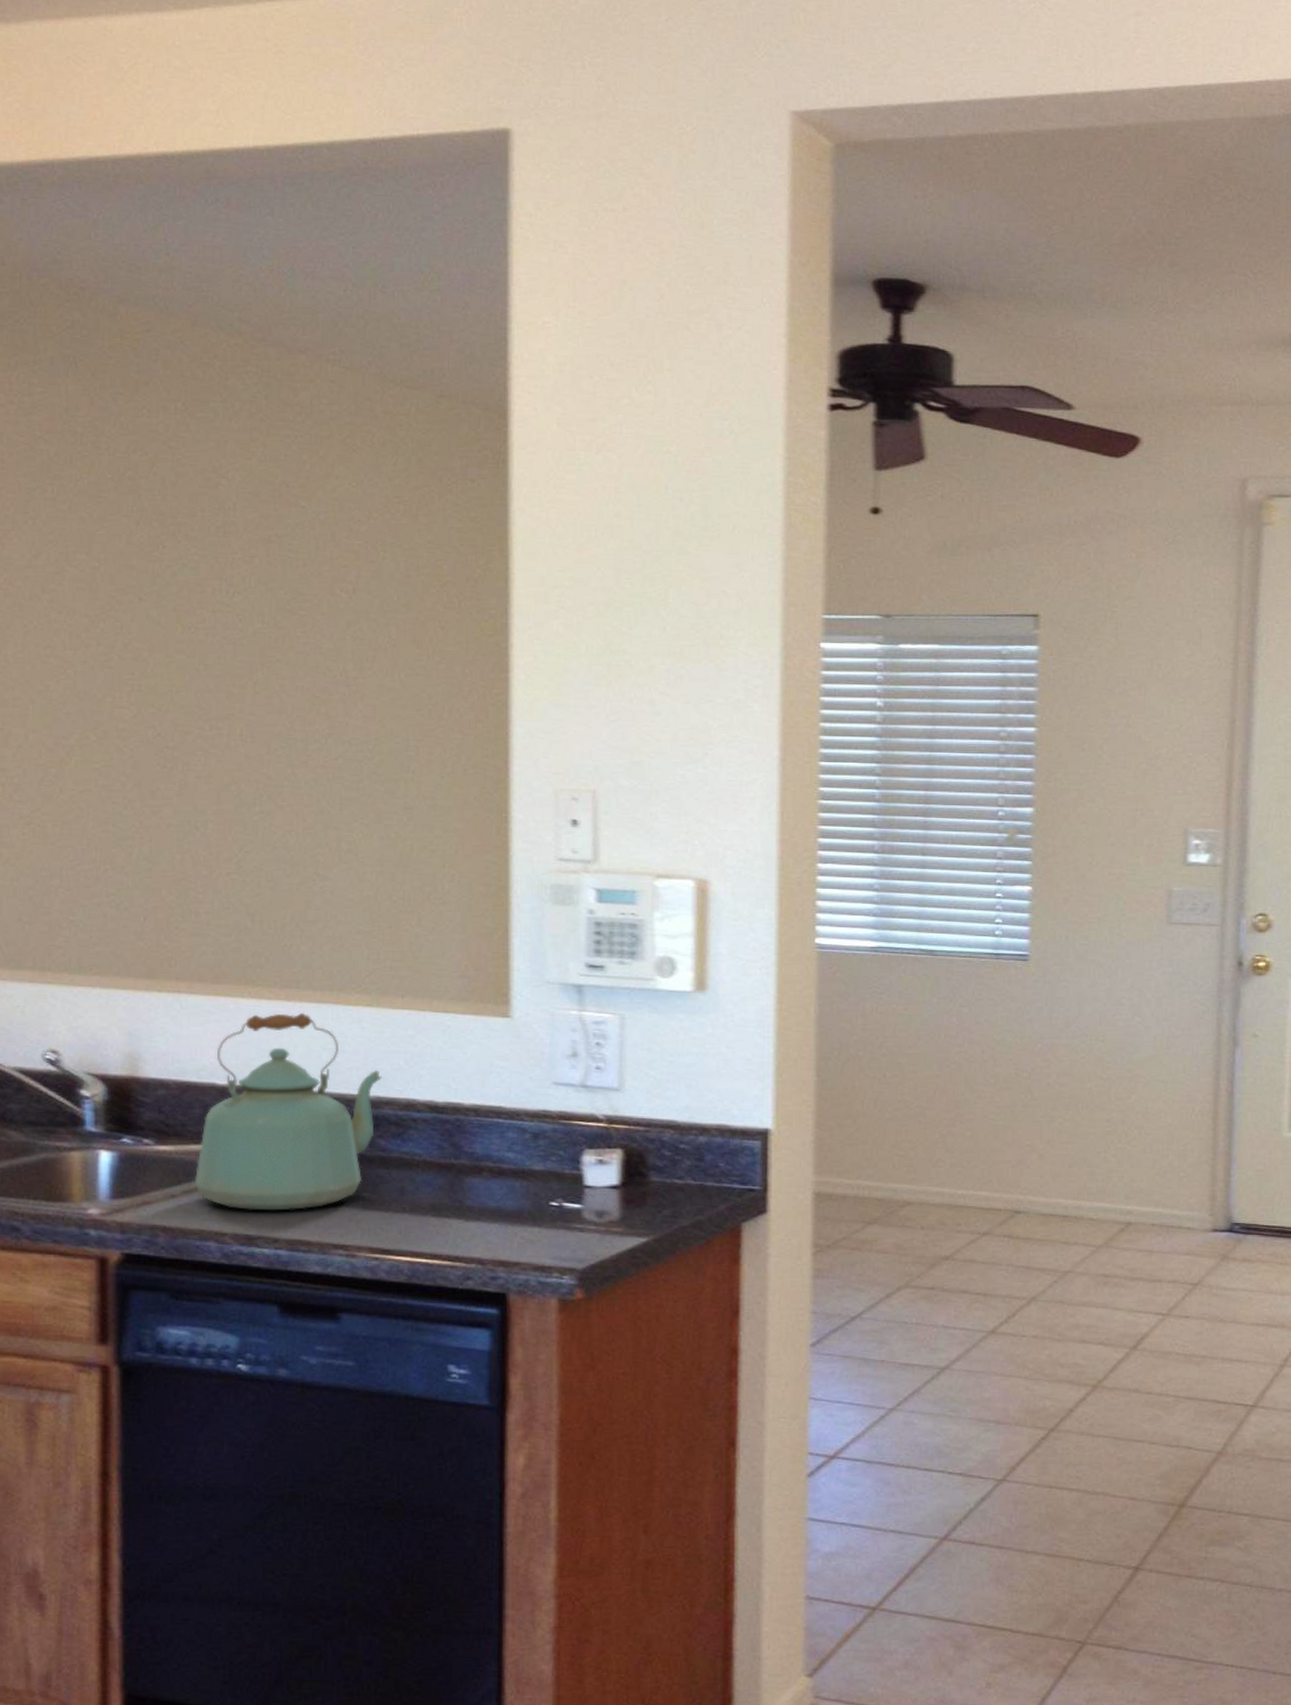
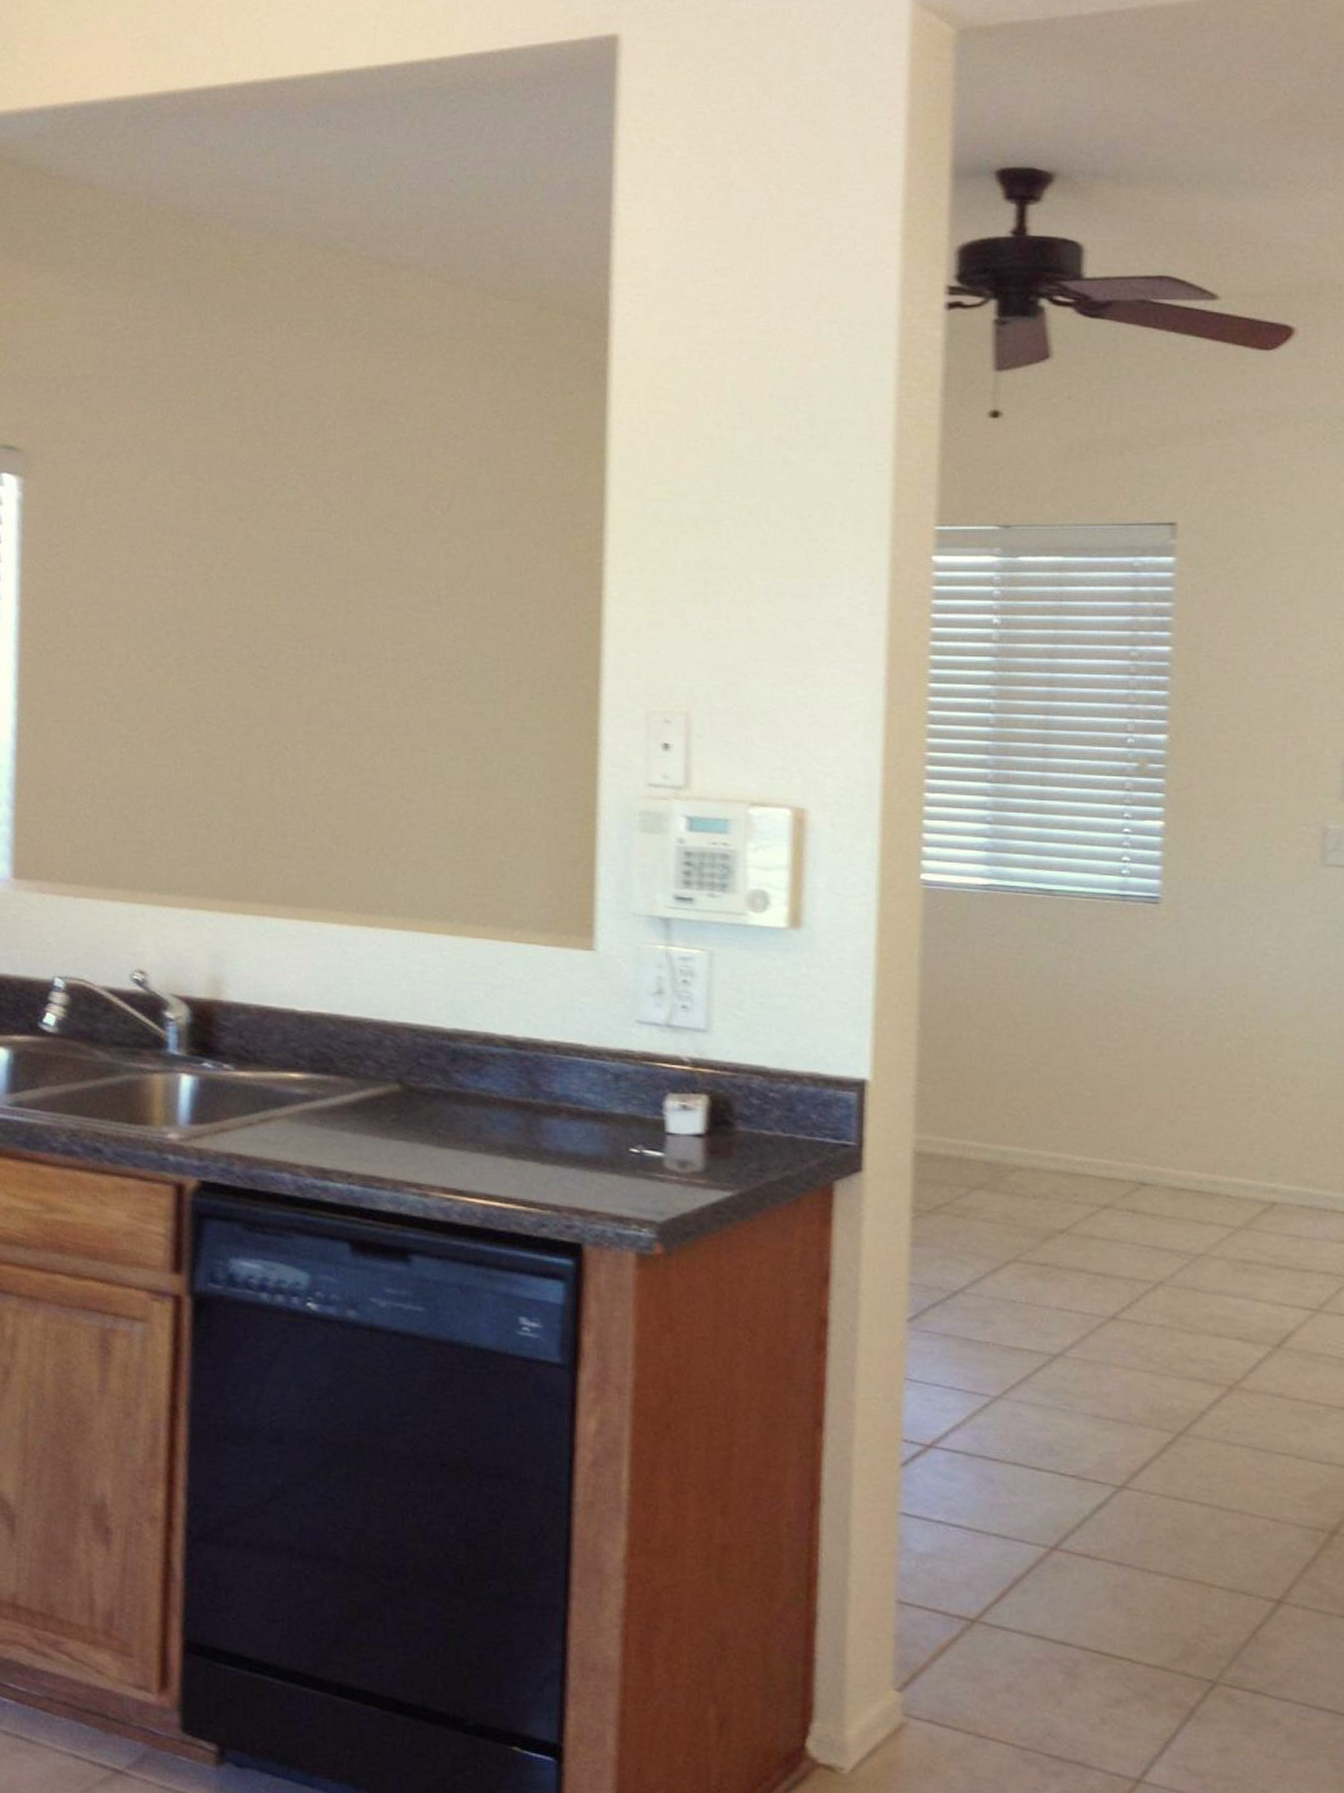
kettle: present [194,1012,383,1211] -> none [271,939,462,1145]

